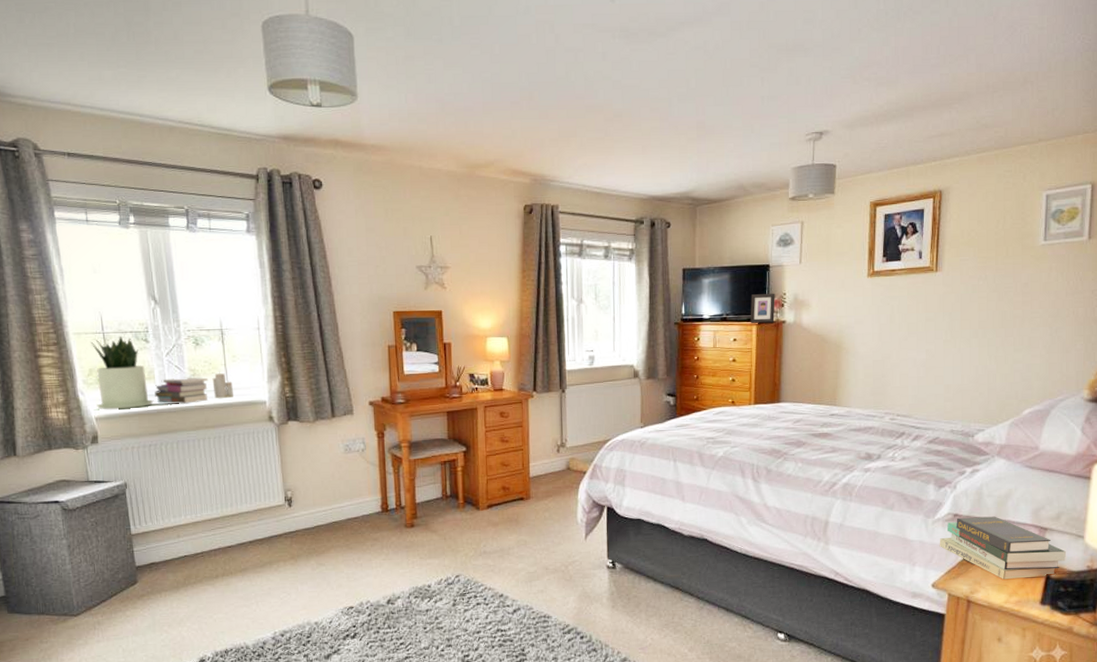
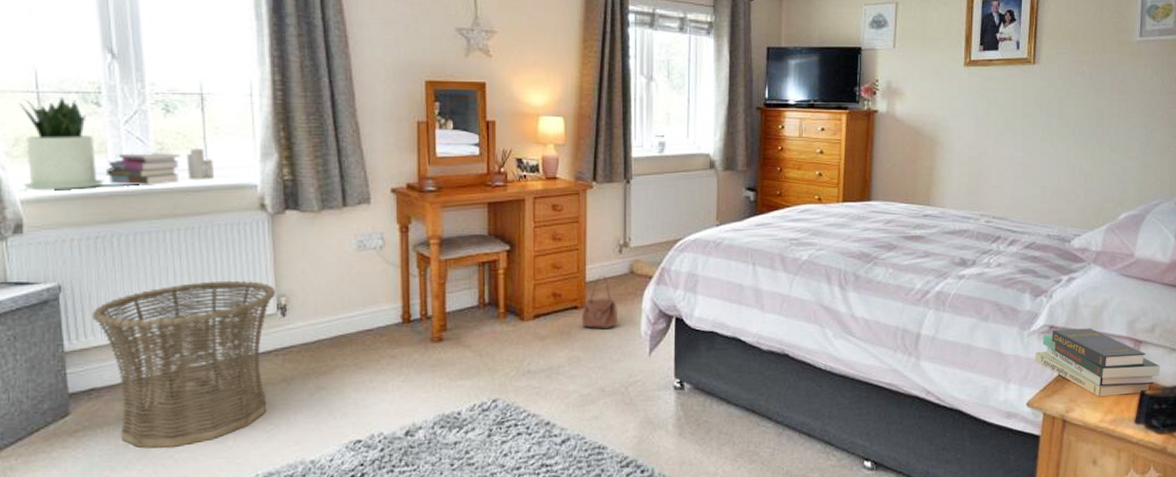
basket: none [149,478,283,610] -> present [92,280,275,449]
handbag: none [526,472,558,517] -> present [581,276,619,330]
picture frame: present [750,293,776,323] -> none [839,79,867,112]

